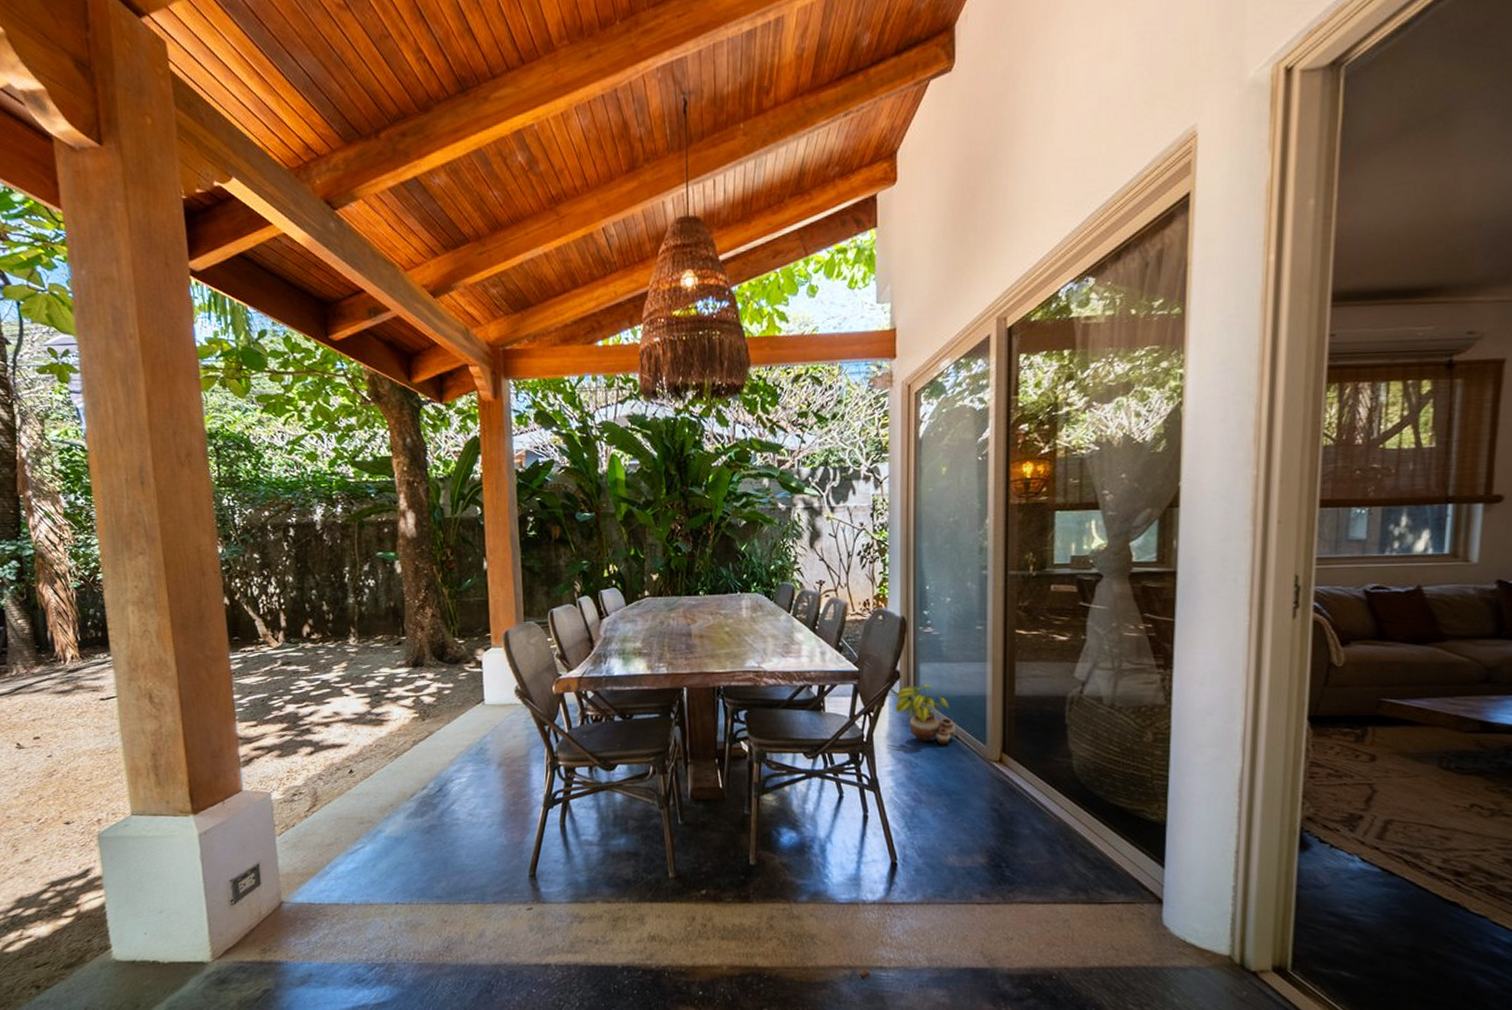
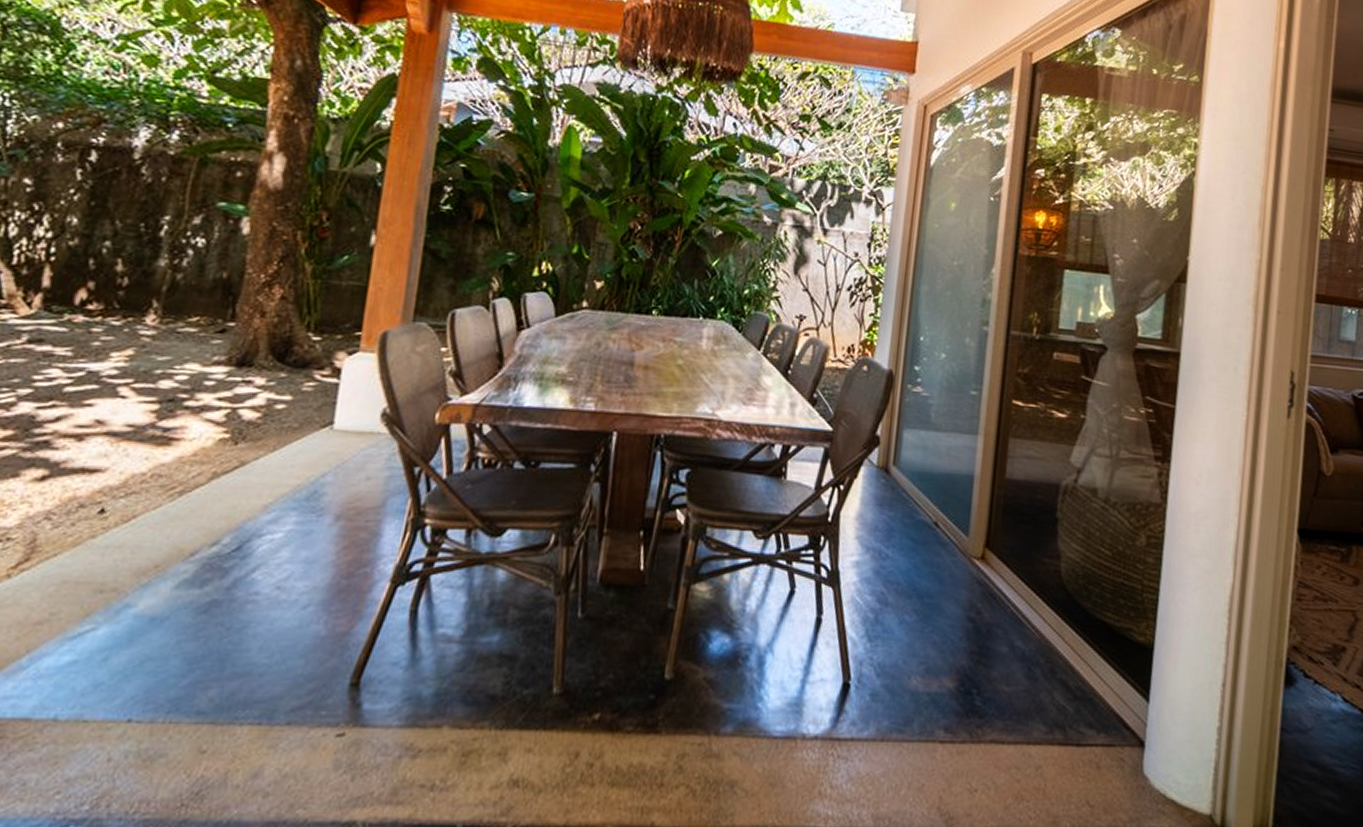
potted plant: present [895,683,956,745] -> none [869,453,937,533]

